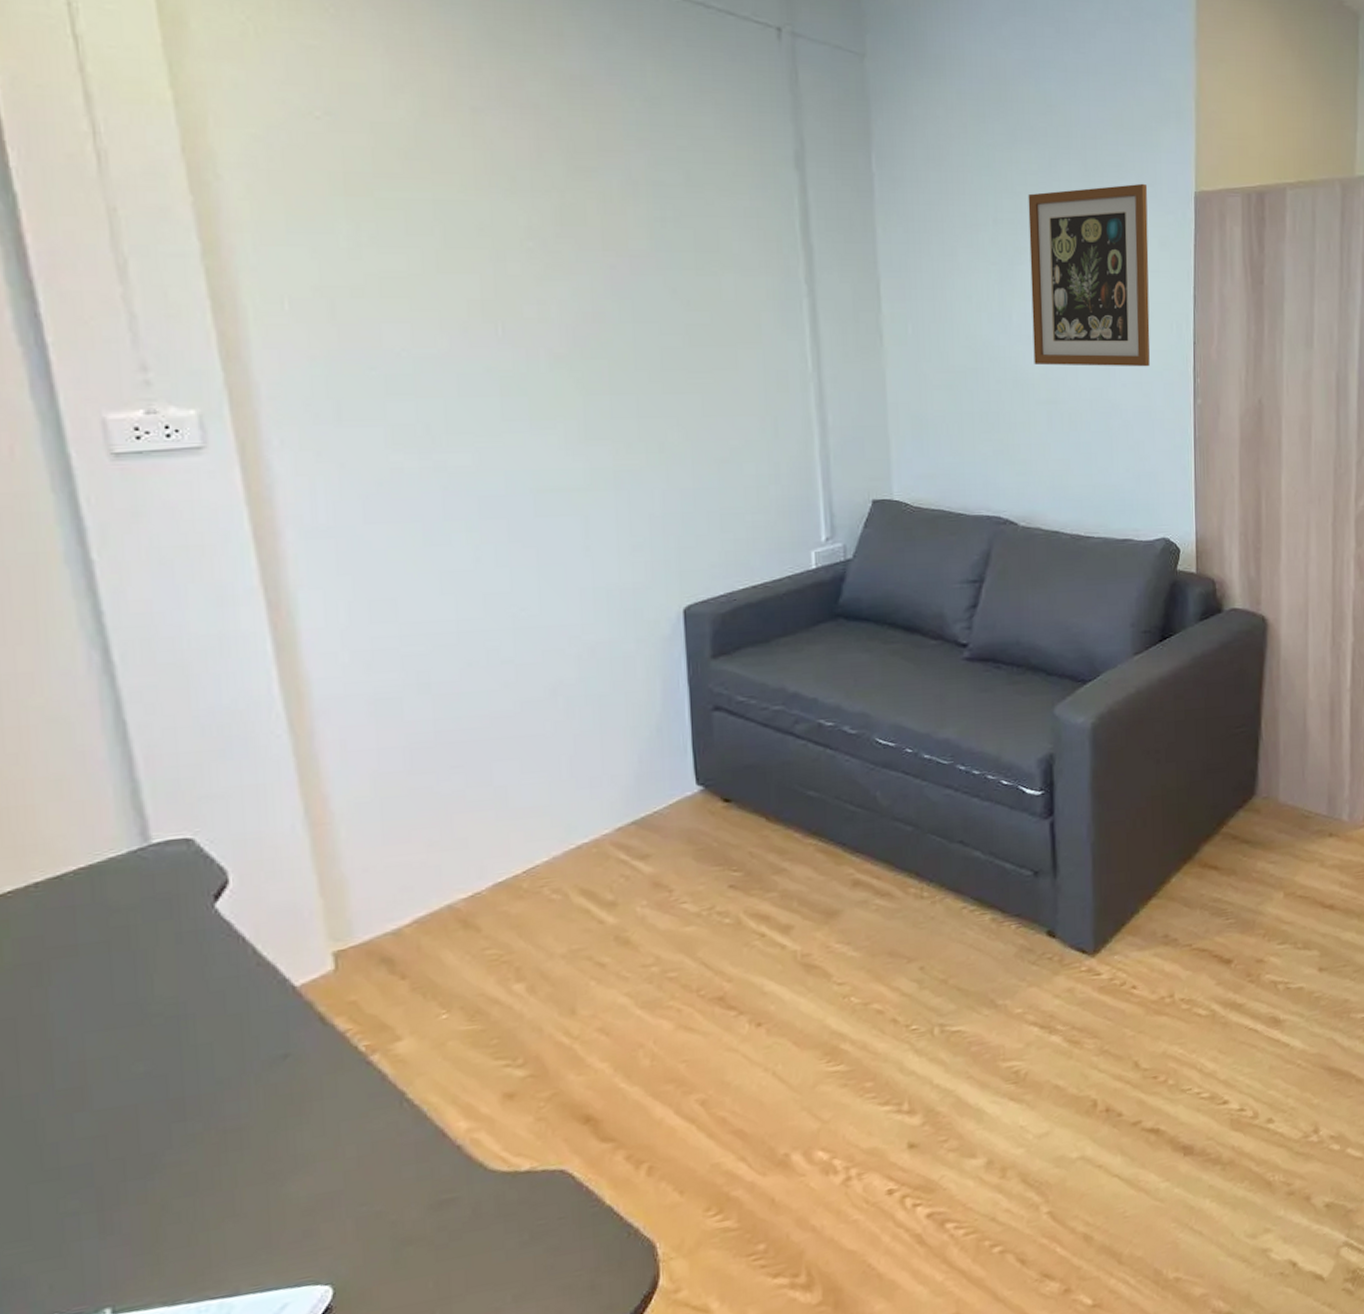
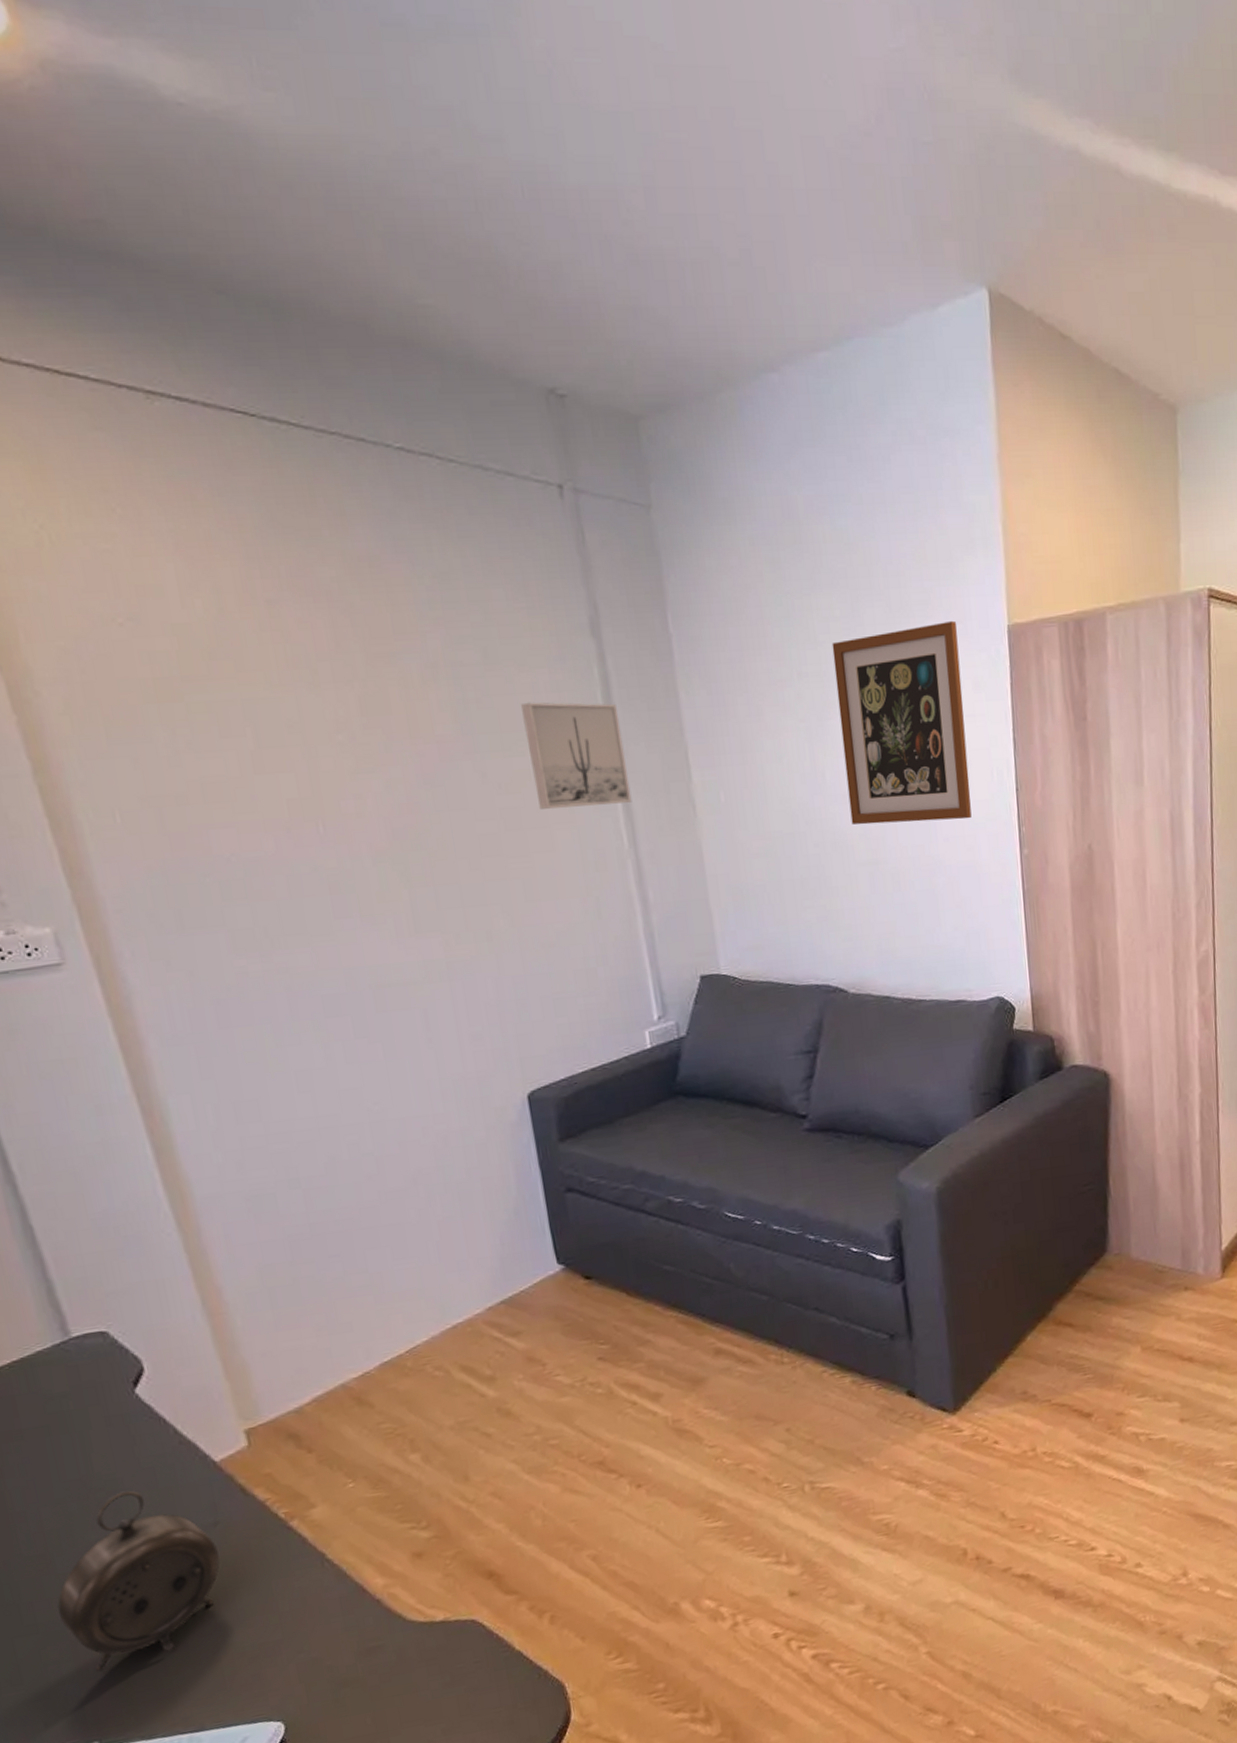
alarm clock: none [88,1016,284,1226] -> present [57,1490,220,1672]
wall art: none [719,225,820,328] -> present [521,702,632,809]

